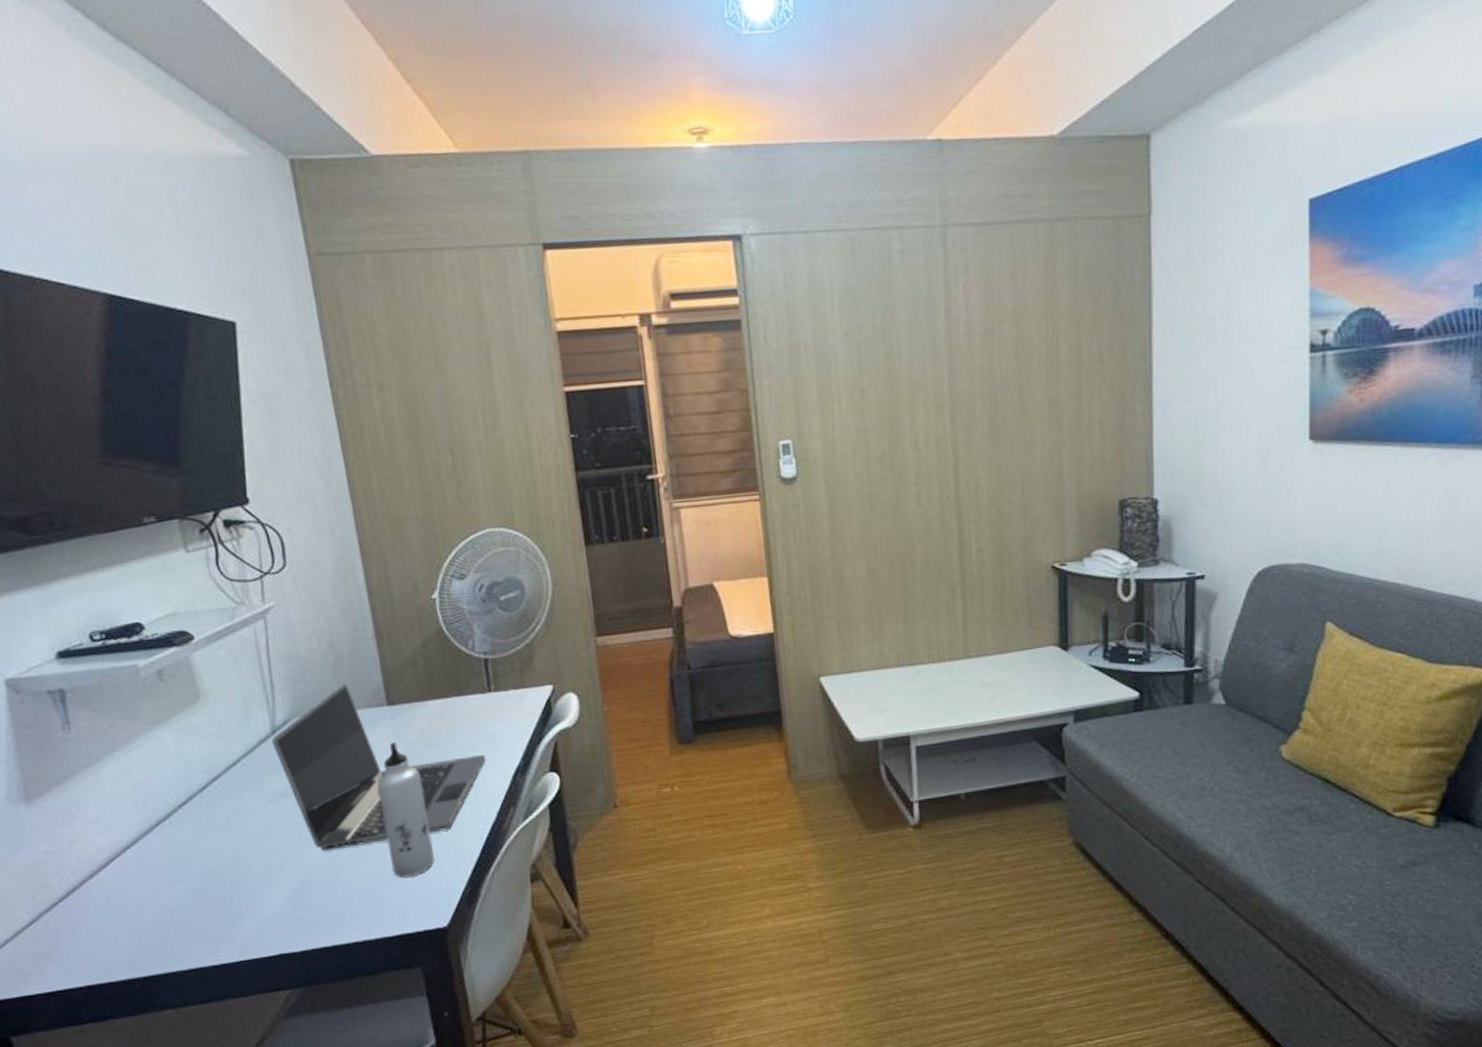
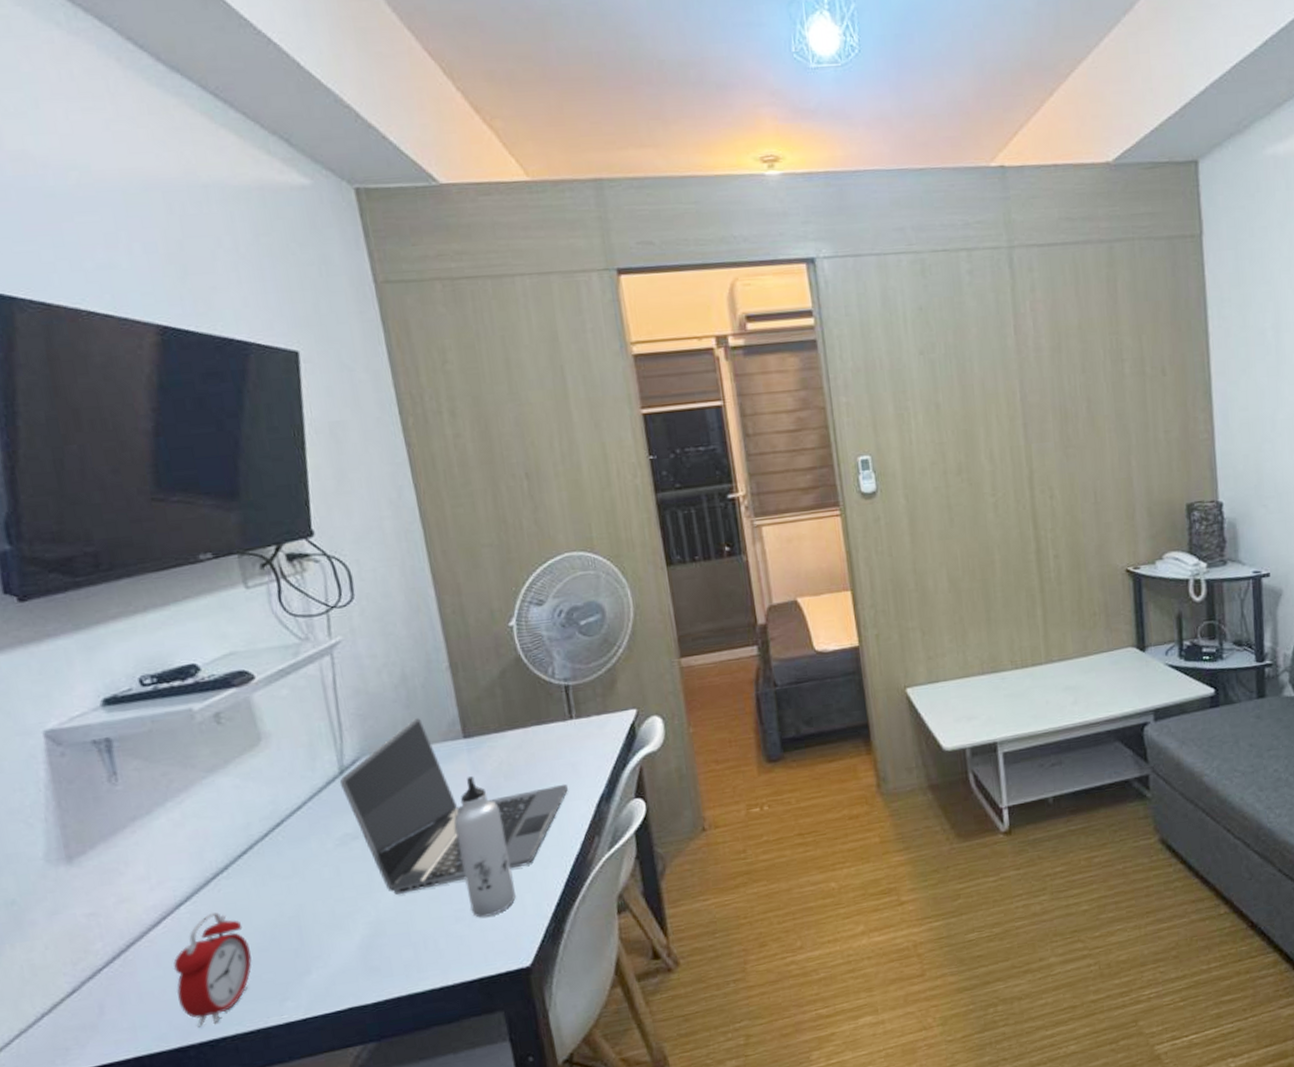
alarm clock: none [121,857,191,963] -> present [173,912,252,1028]

